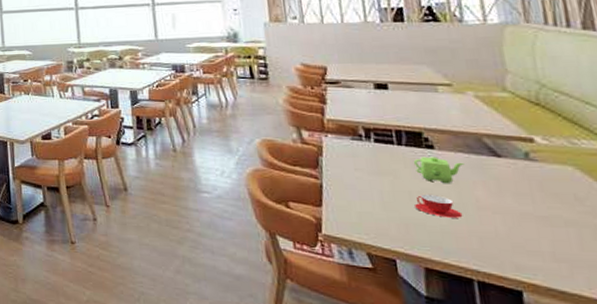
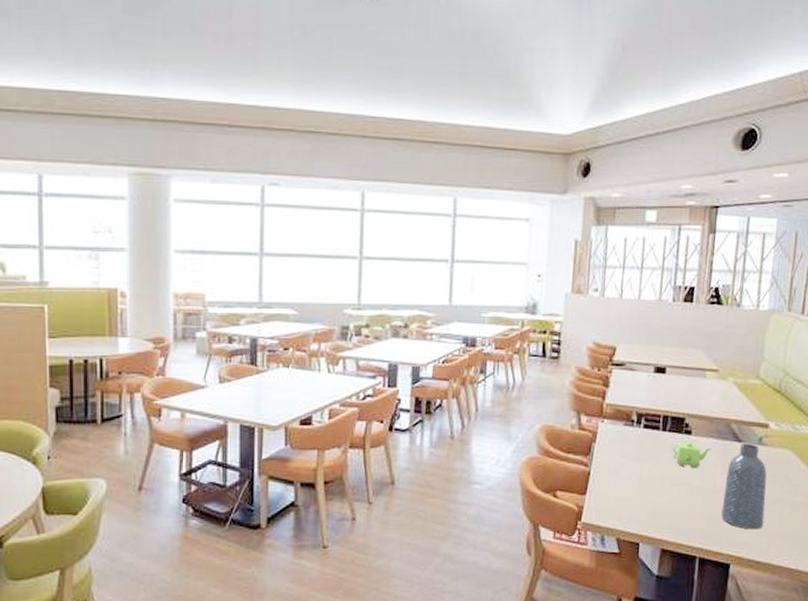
teacup: present [415,194,463,218] -> none [665,478,701,501]
vase: none [490,158,558,254] -> present [721,443,767,530]

